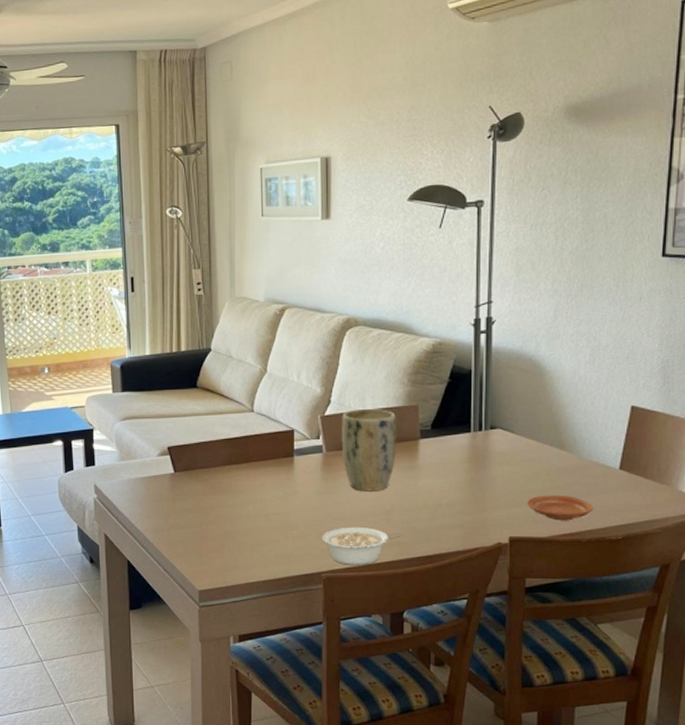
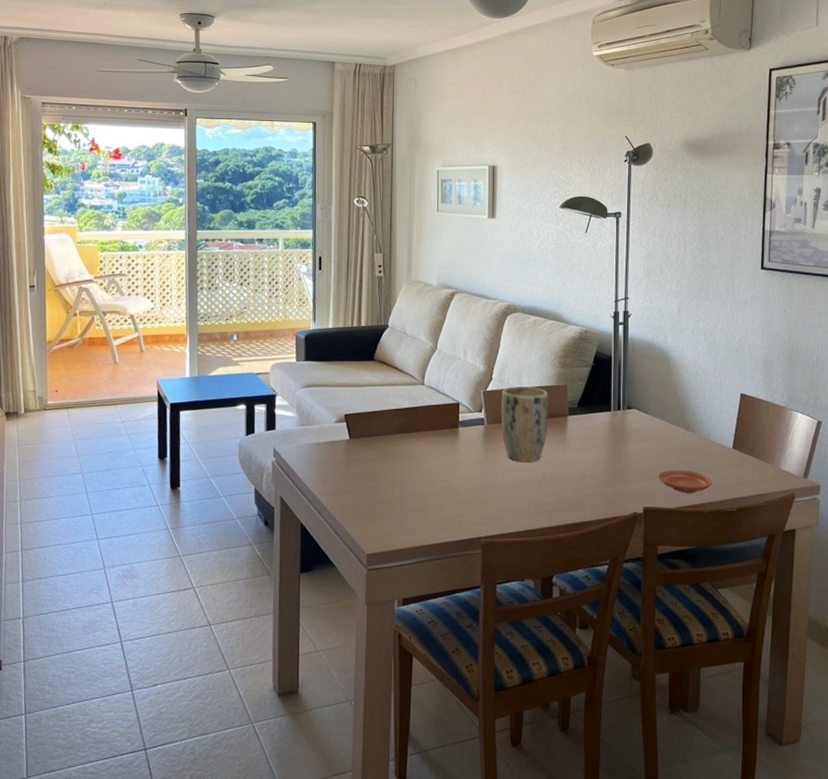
legume: present [322,526,401,565] -> none [481,494,552,531]

